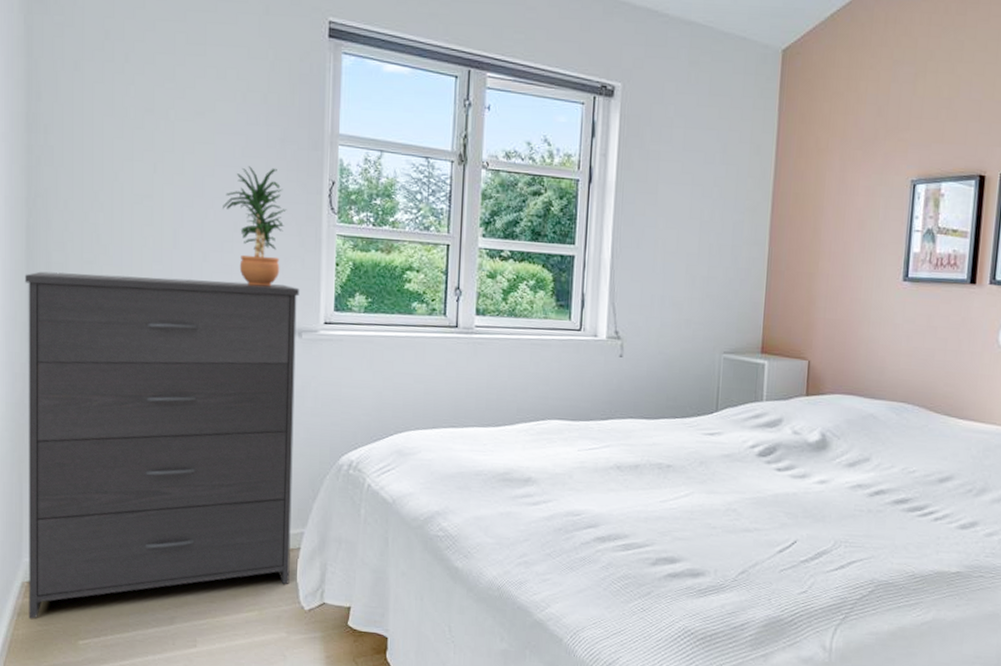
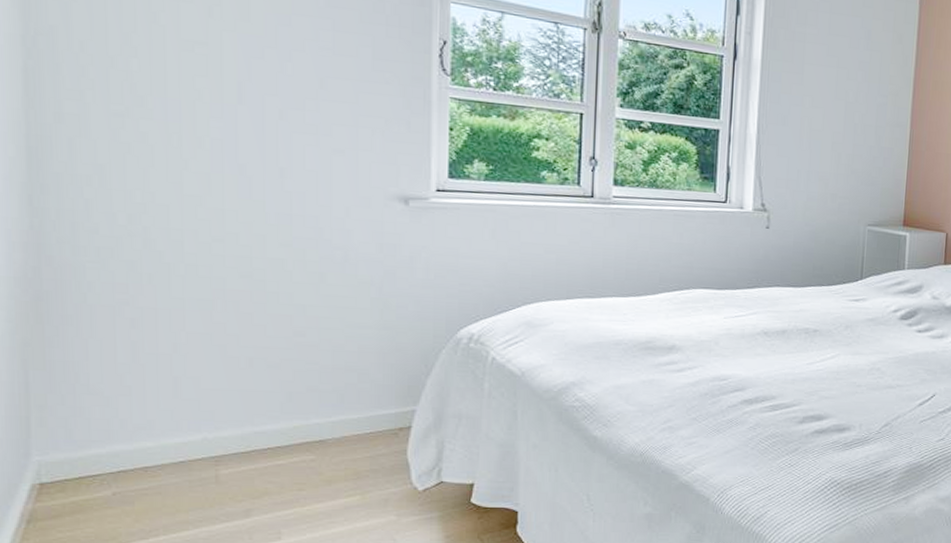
dresser: present [24,271,300,619] -> none [22,123,405,525]
potted plant: present [223,166,287,287] -> none [304,17,387,150]

